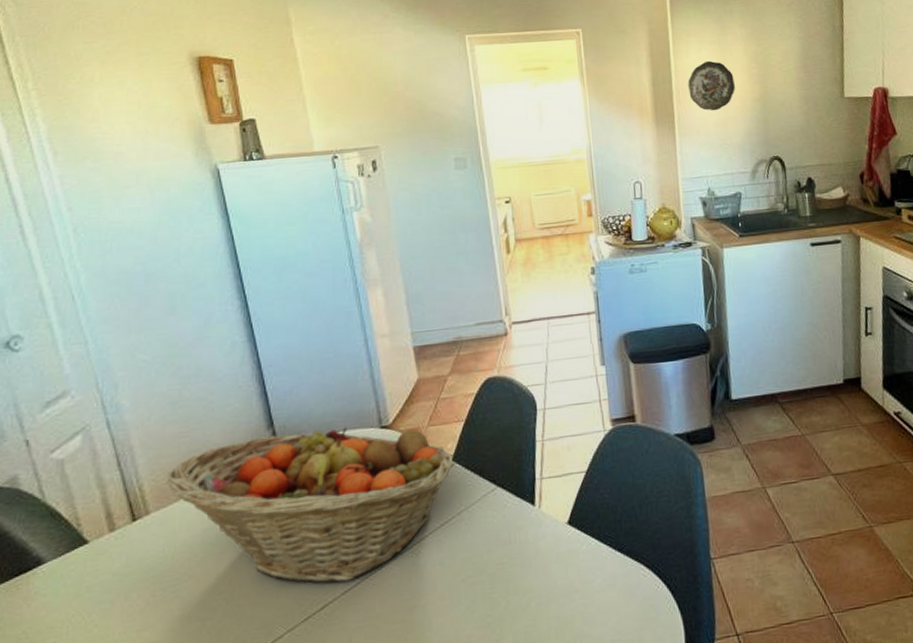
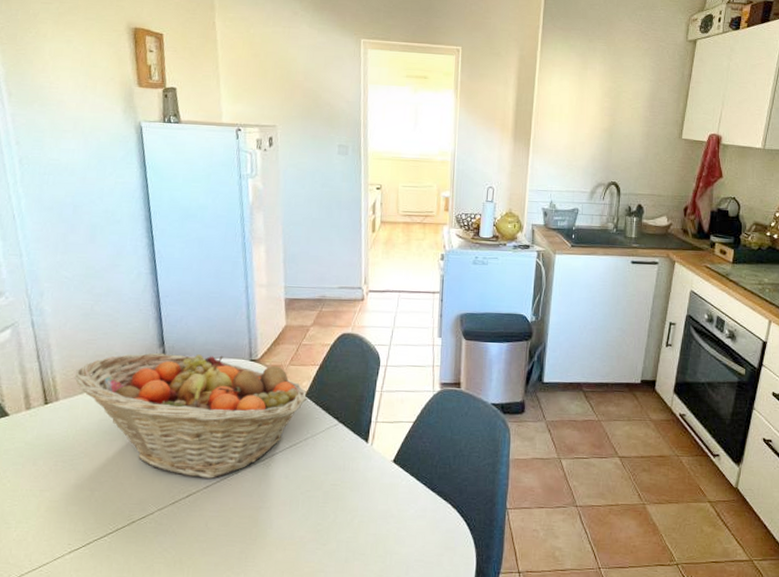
decorative plate: present [688,60,735,111] -> none [546,90,588,135]

